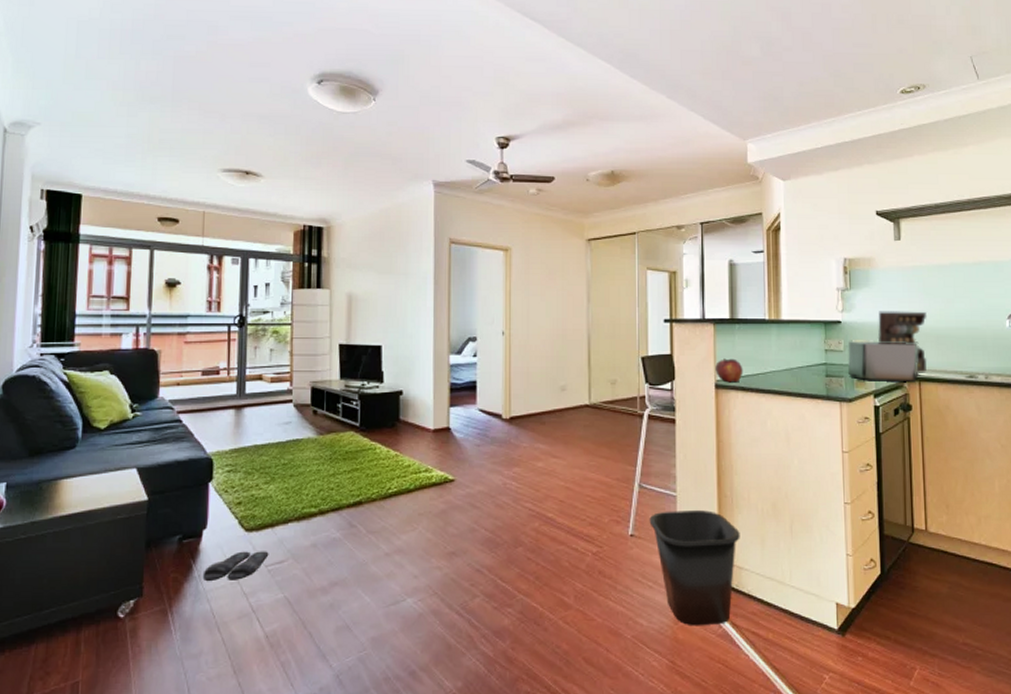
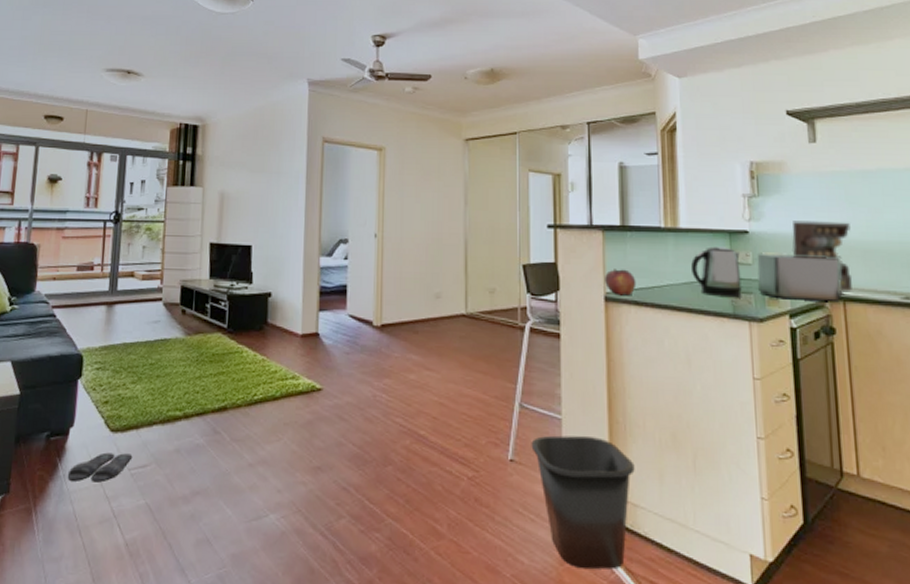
kettle: none [790,336,834,381] -> present [690,246,742,298]

